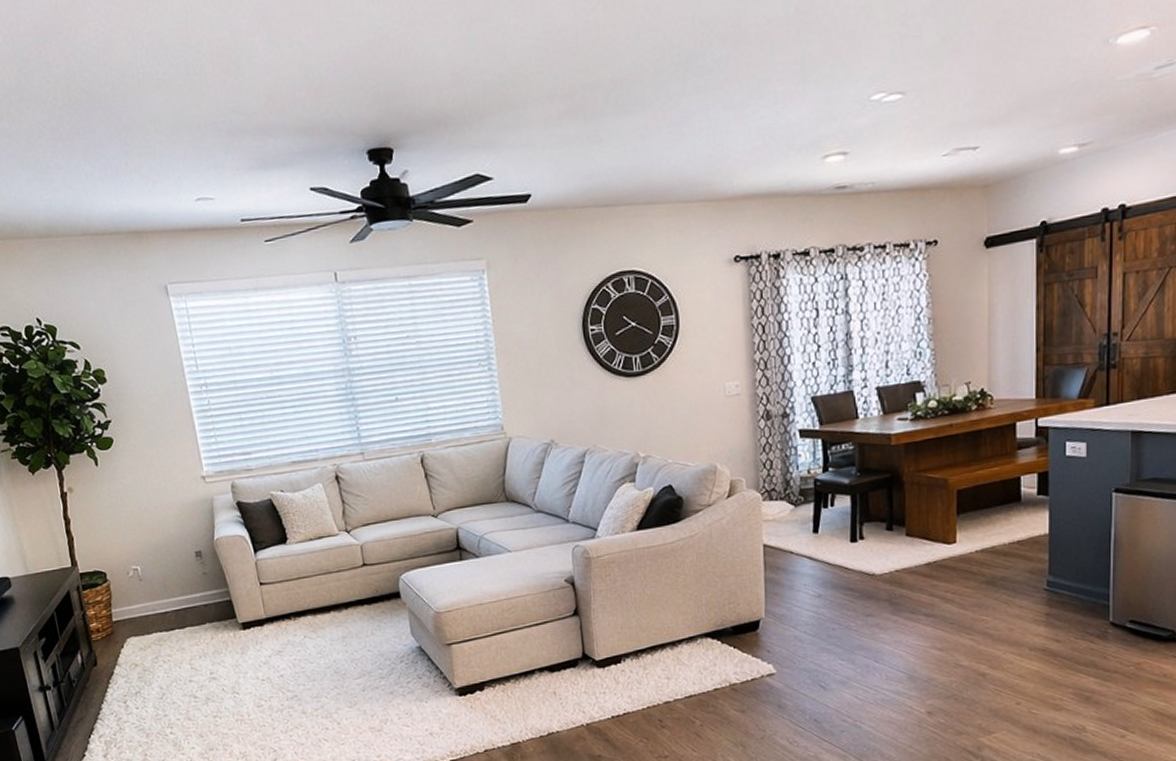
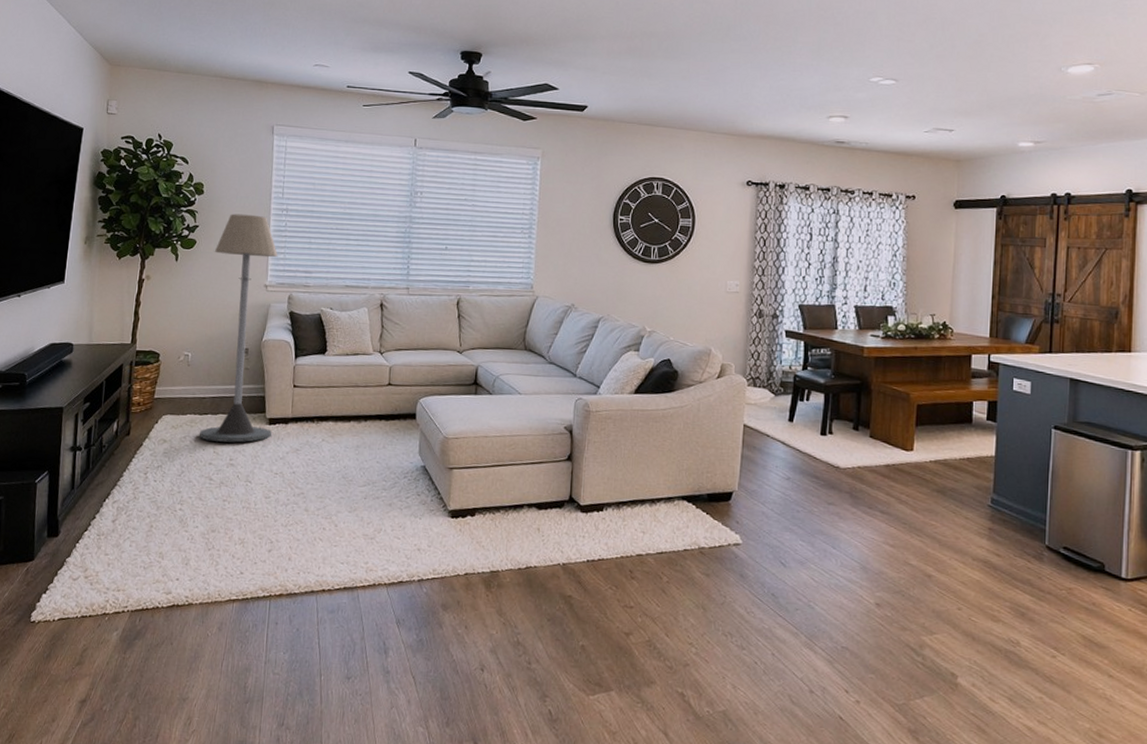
floor lamp: none [135,397,248,658] -> present [200,213,278,443]

